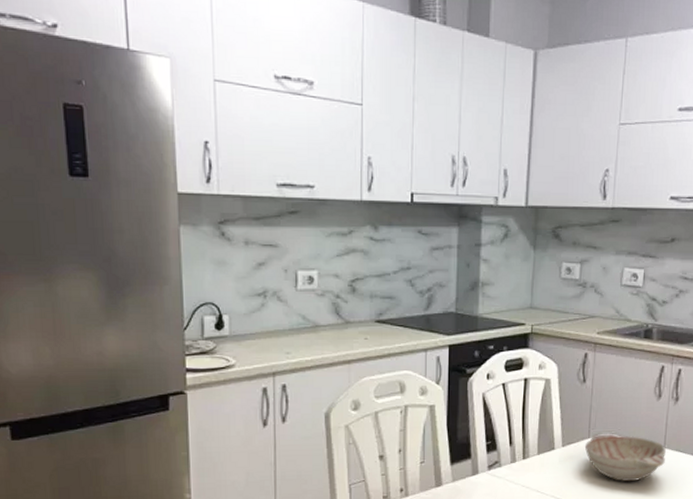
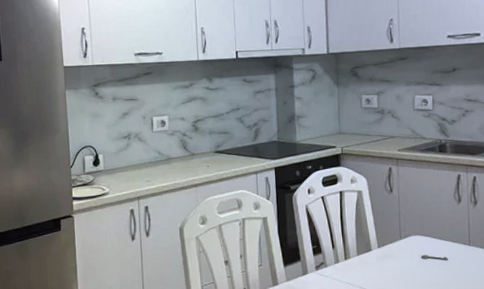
decorative bowl: present [584,434,667,482] -> none [397,235,472,277]

